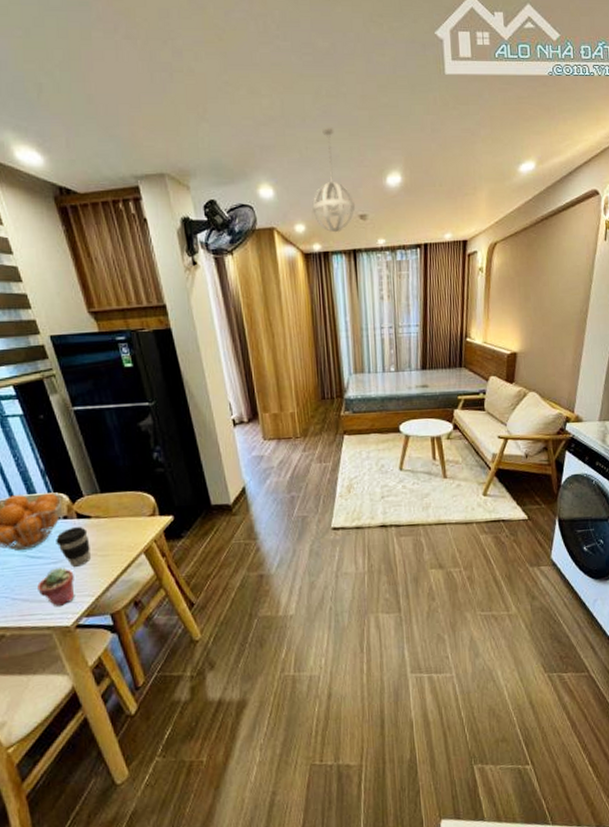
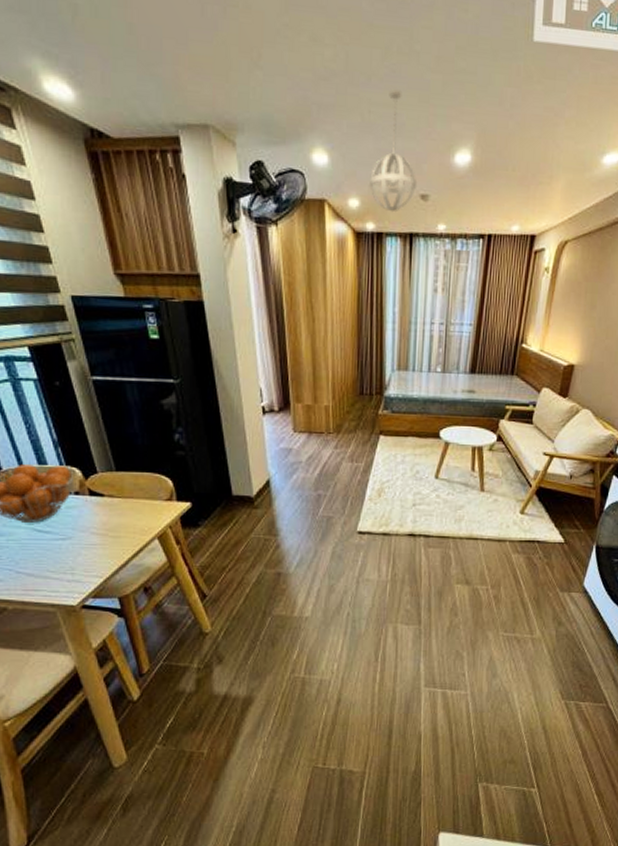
potted succulent: present [37,568,75,606] -> none [44,545,83,584]
coffee cup: present [56,526,91,567] -> none [65,503,101,545]

